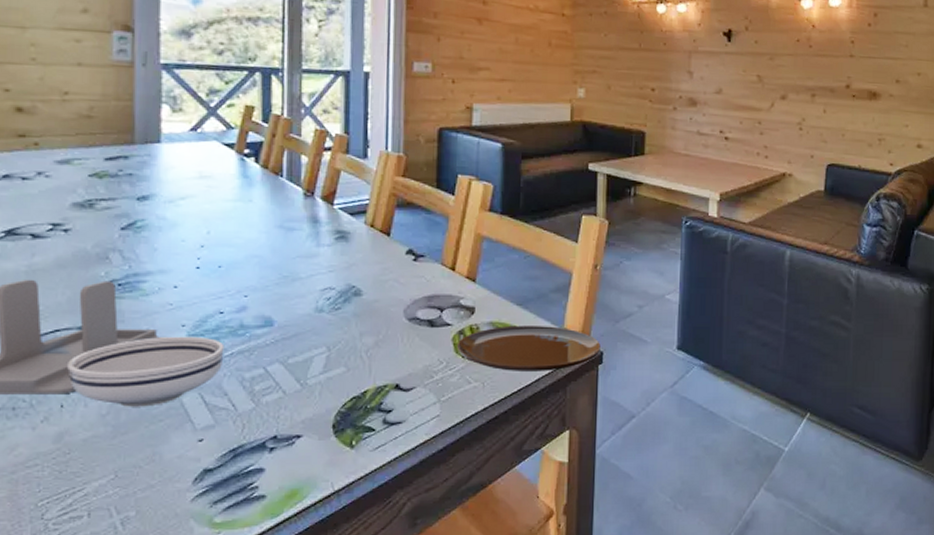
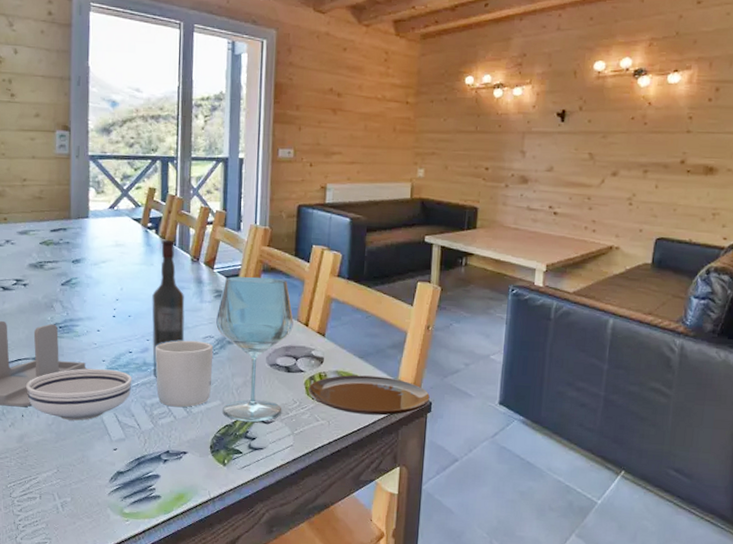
wine bottle: none [250,170,297,343] -> present [152,240,185,377]
mug: none [255,294,335,379] -> present [154,340,214,408]
wine glass: none [338,213,437,391] -> present [216,276,294,422]

